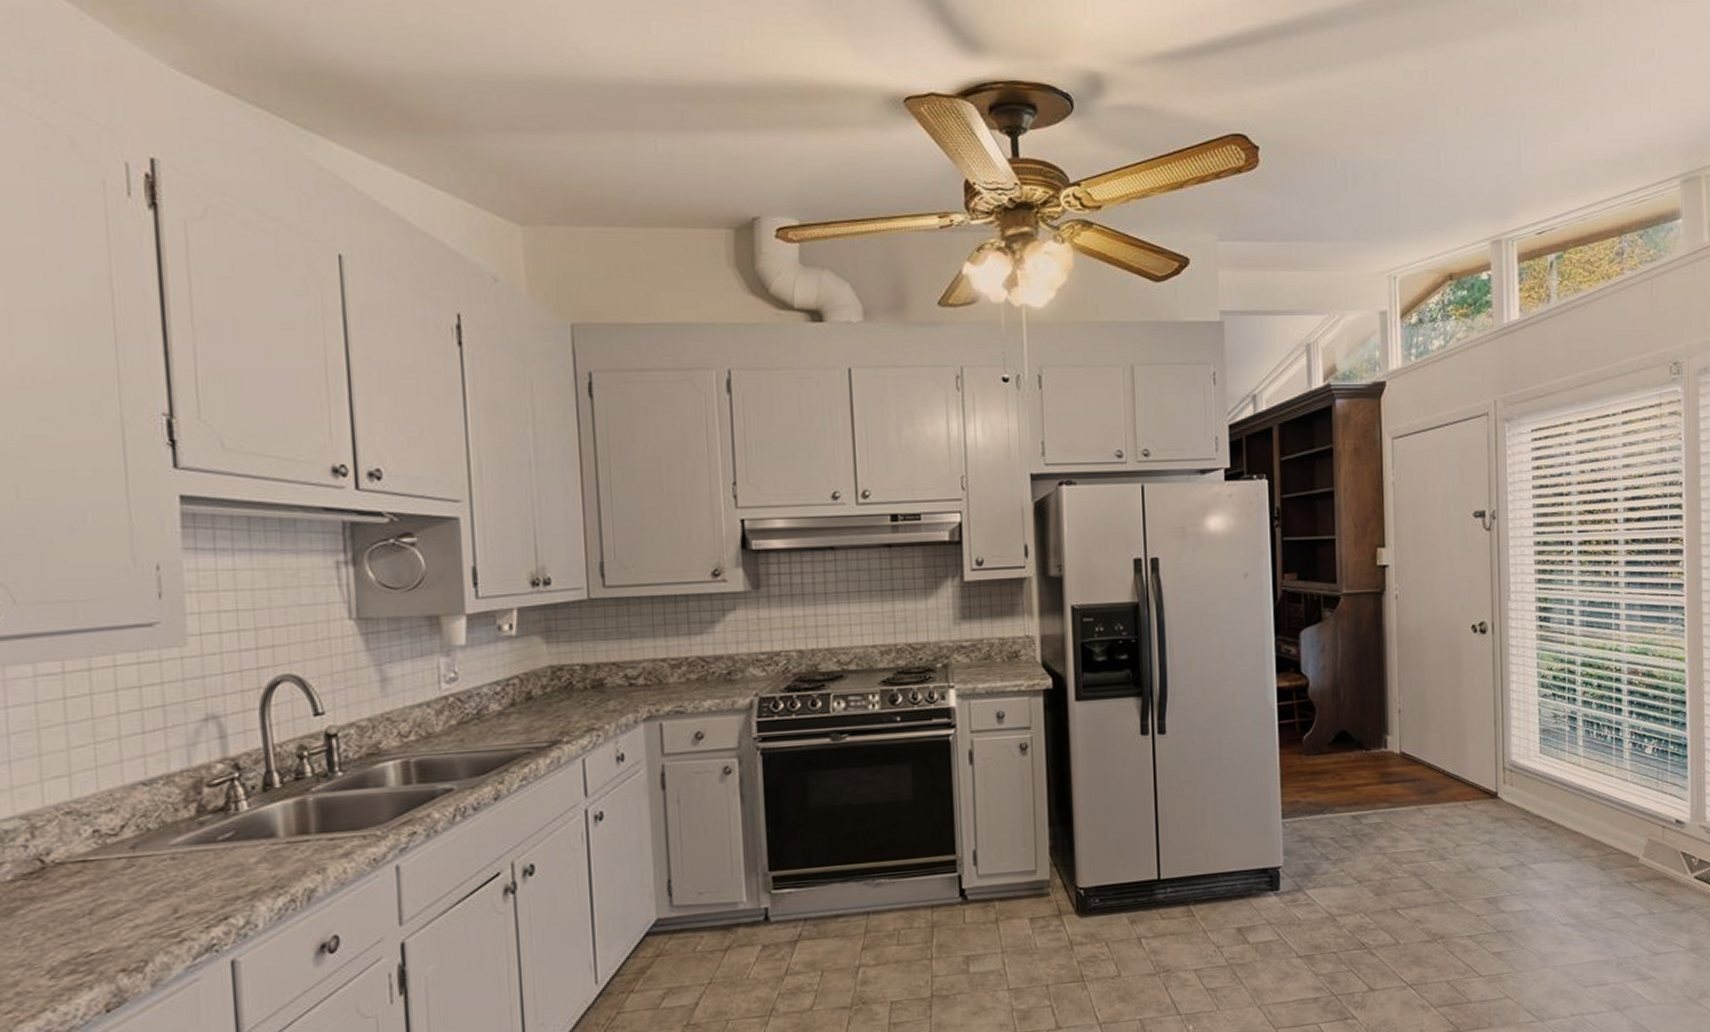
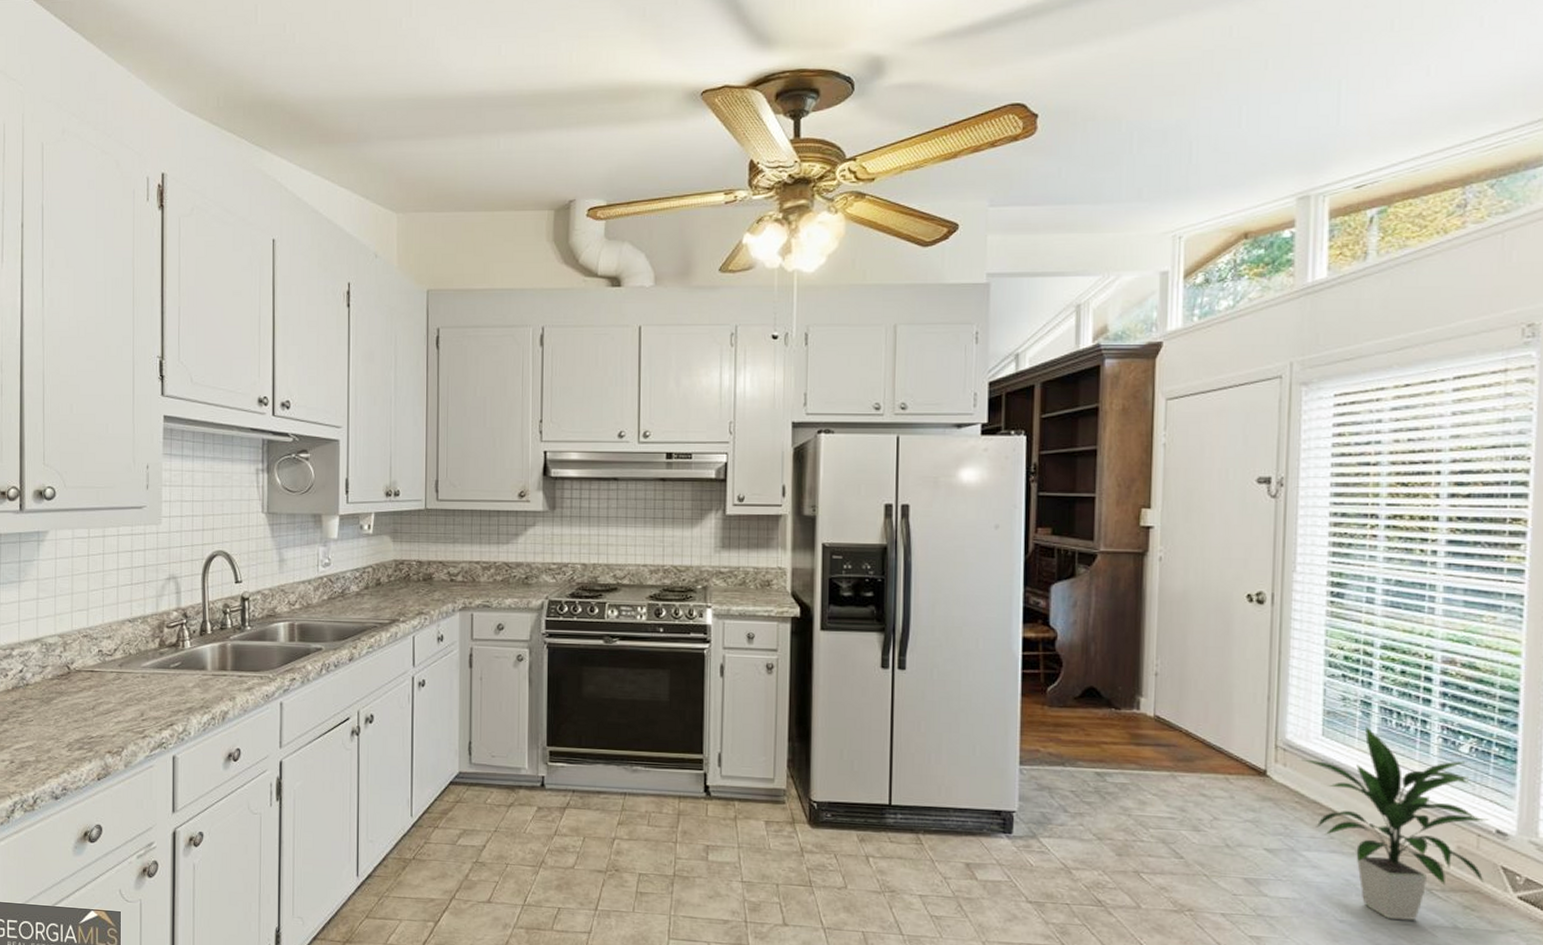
indoor plant: none [1525,738,1670,915] -> present [1301,725,1489,920]

